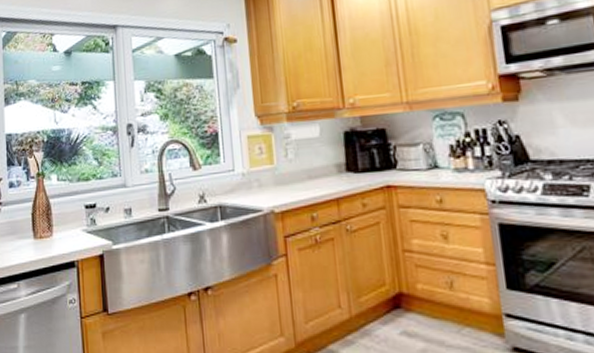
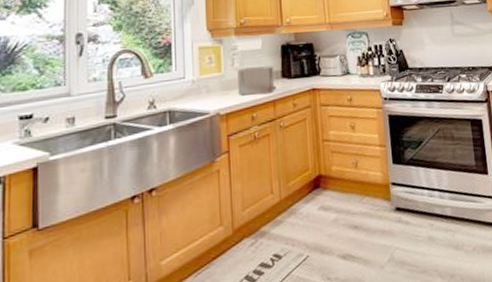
toaster: none [292,157,340,192] -> present [237,66,276,96]

